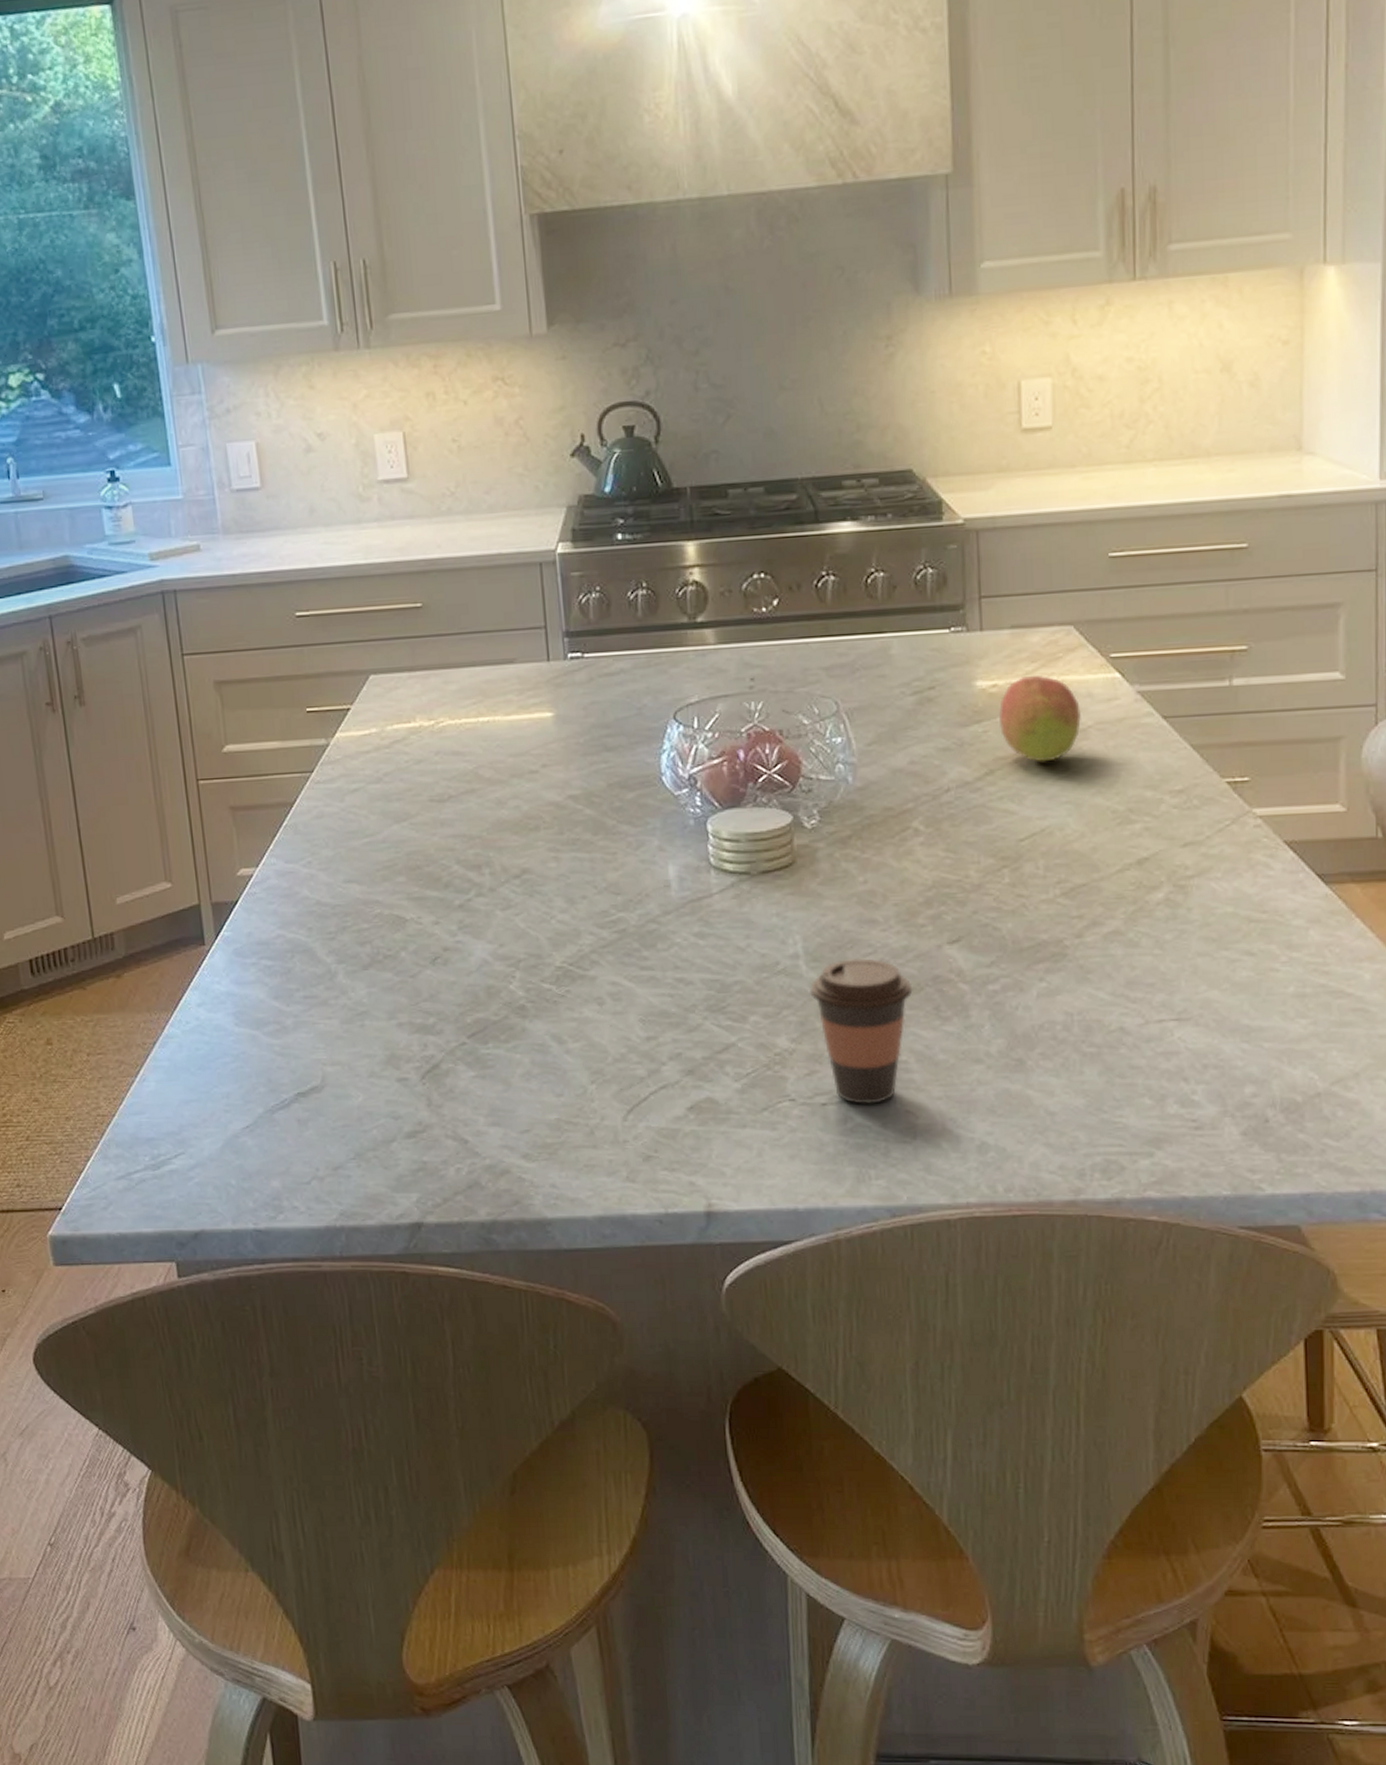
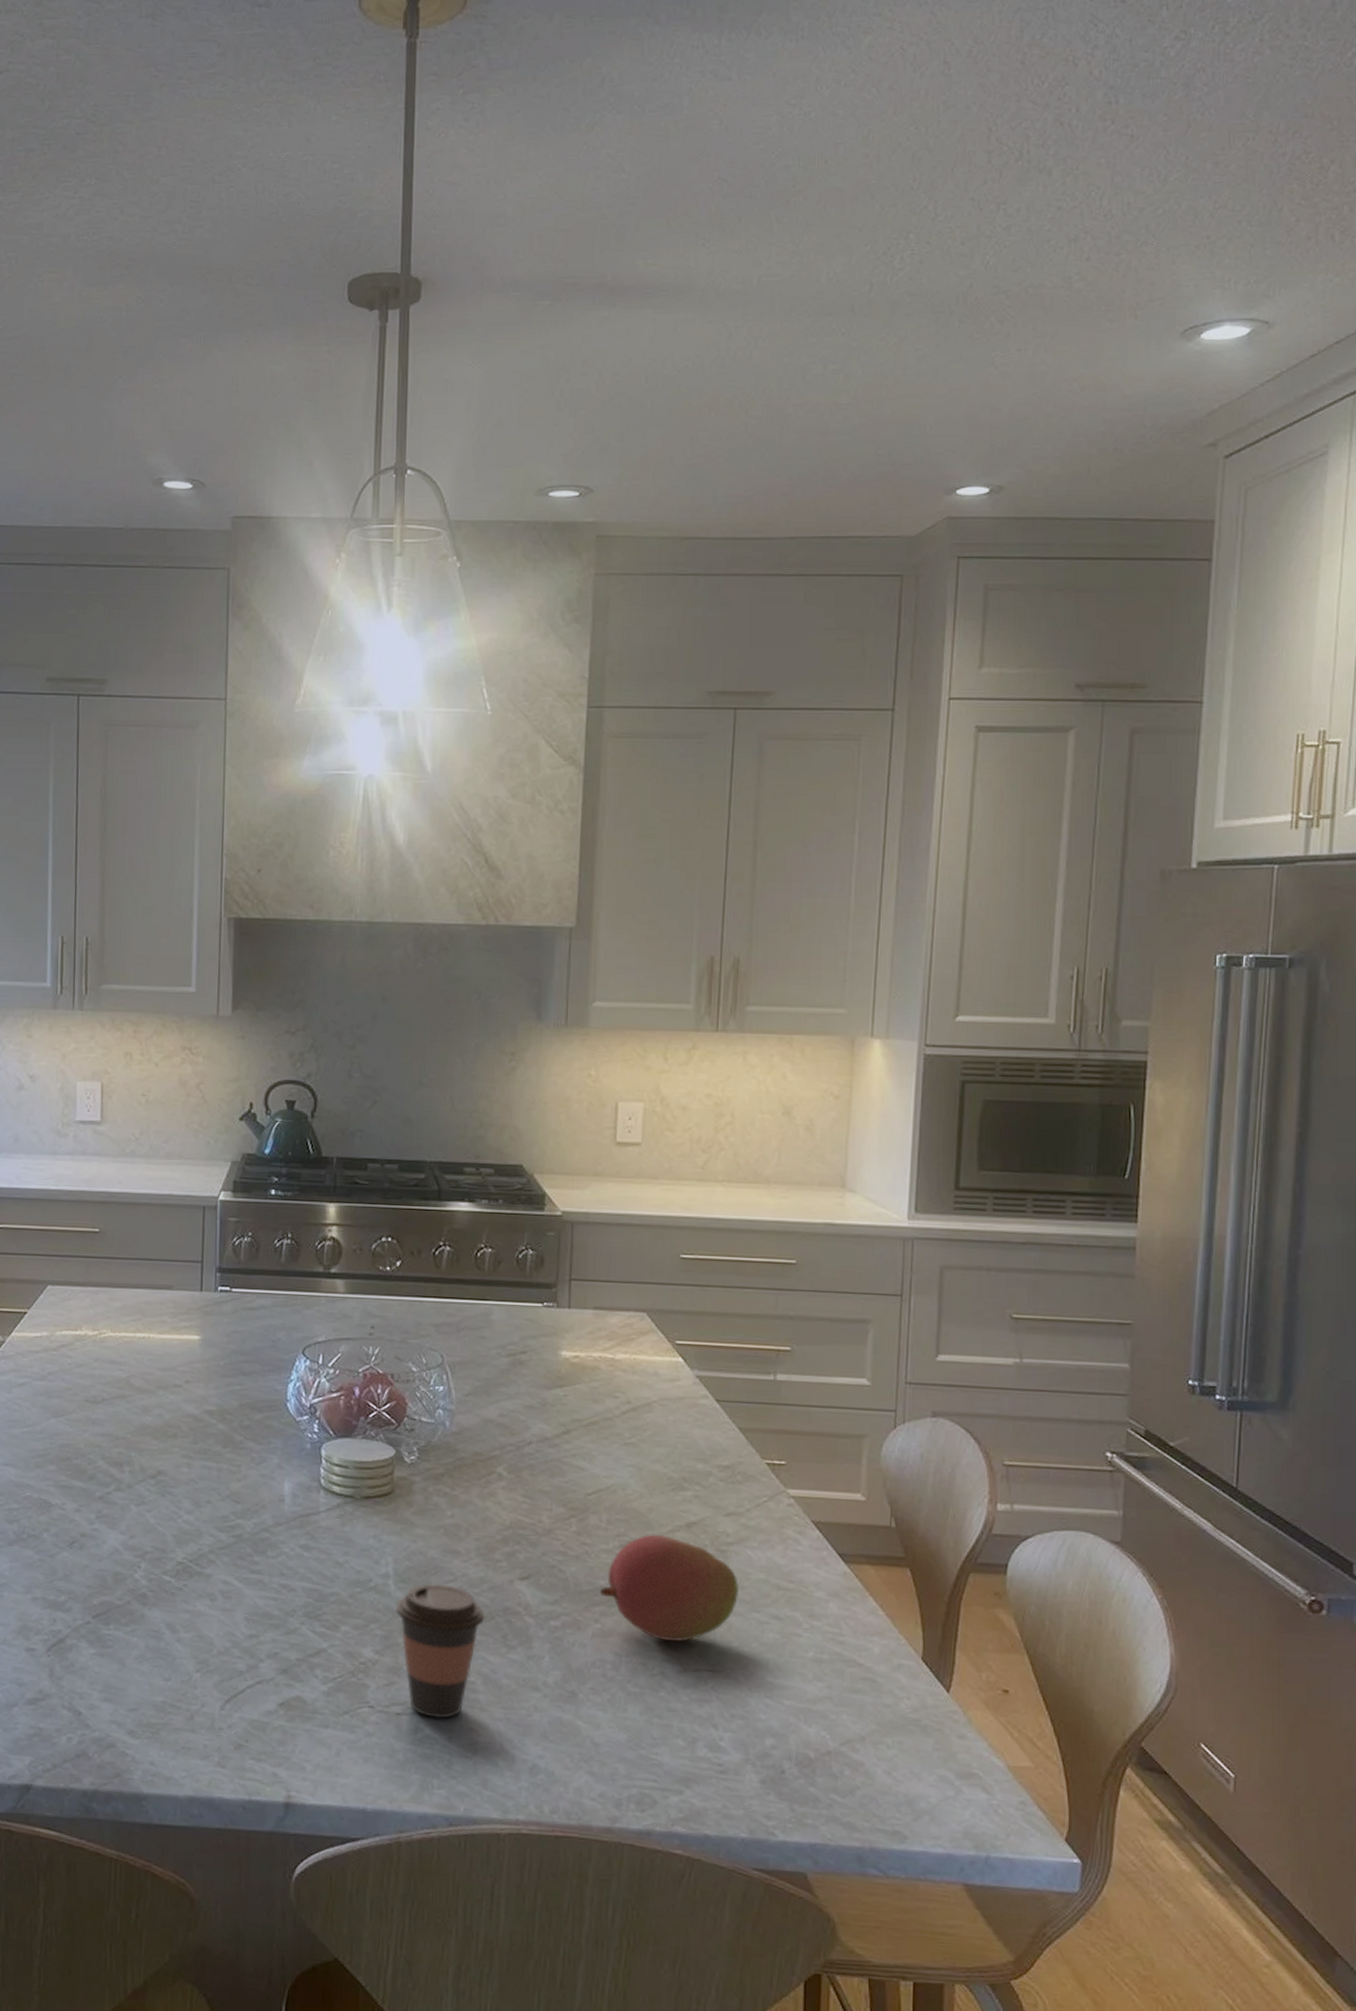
fruit: present [998,675,1081,762] -> none [577,1351,647,1428]
fruit: none [1041,876,1205,994] -> present [599,1534,740,1642]

